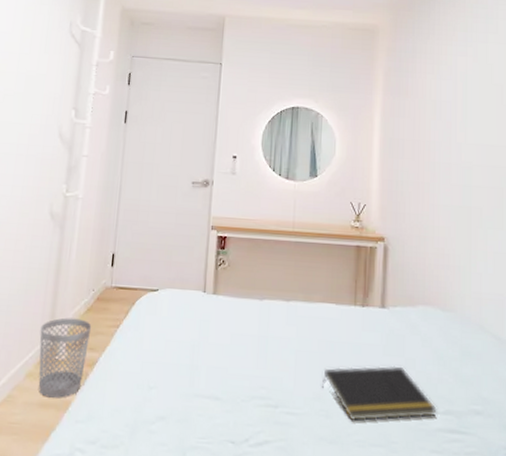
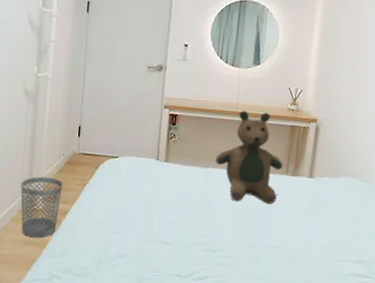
teddy bear: none [271,229,350,343] -> present [215,110,283,204]
notepad: present [321,366,437,422] -> none [253,223,350,265]

